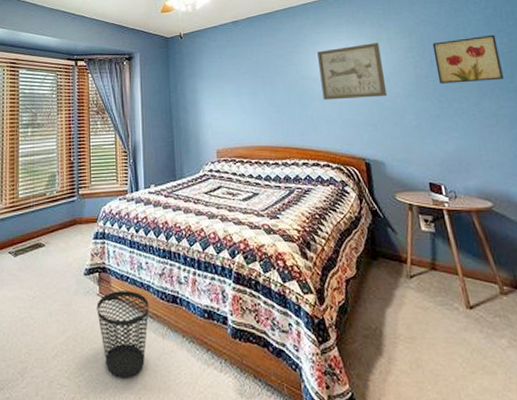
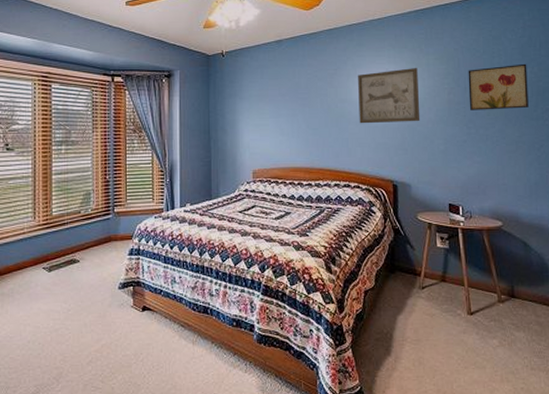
wastebasket: present [96,291,149,378] -> none [130,303,181,380]

